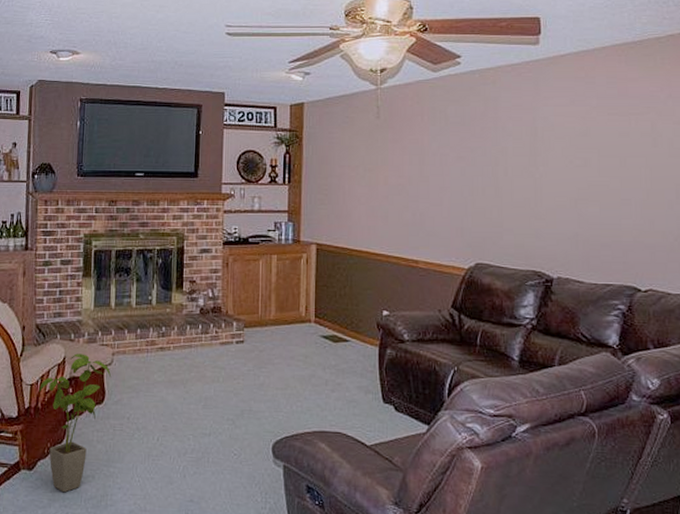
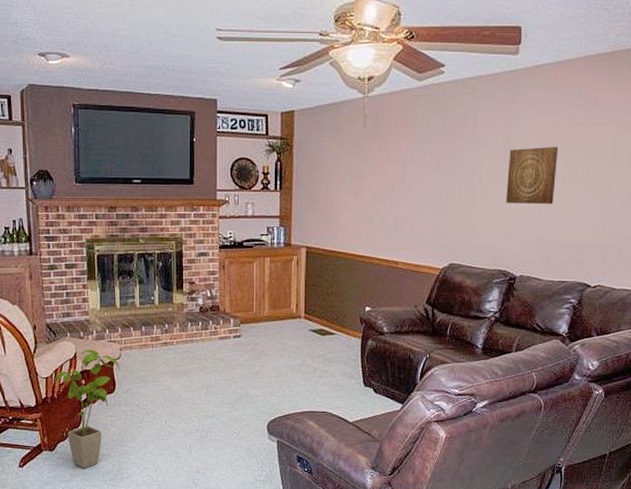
wall art: none [535,137,591,198] -> present [506,146,559,204]

